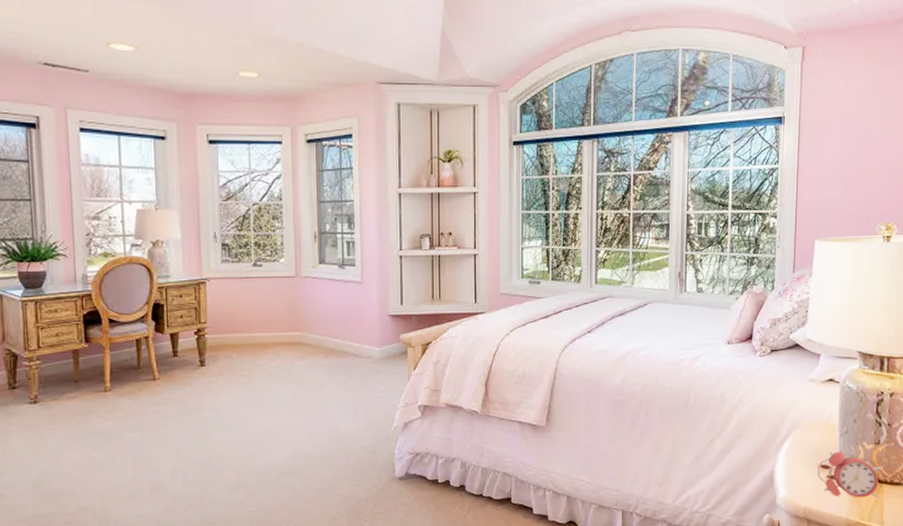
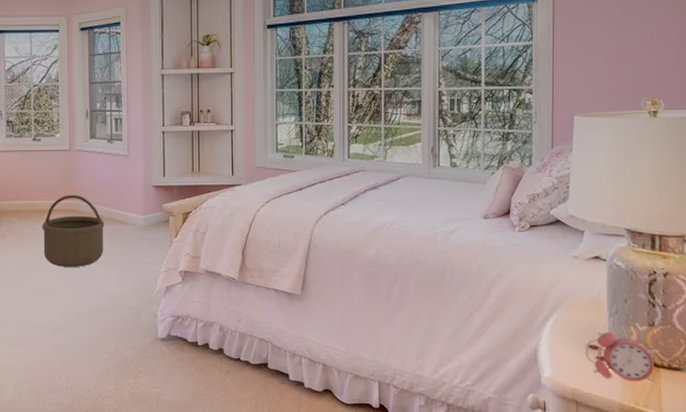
basket: none [265,325,336,405] -> present [42,194,105,267]

